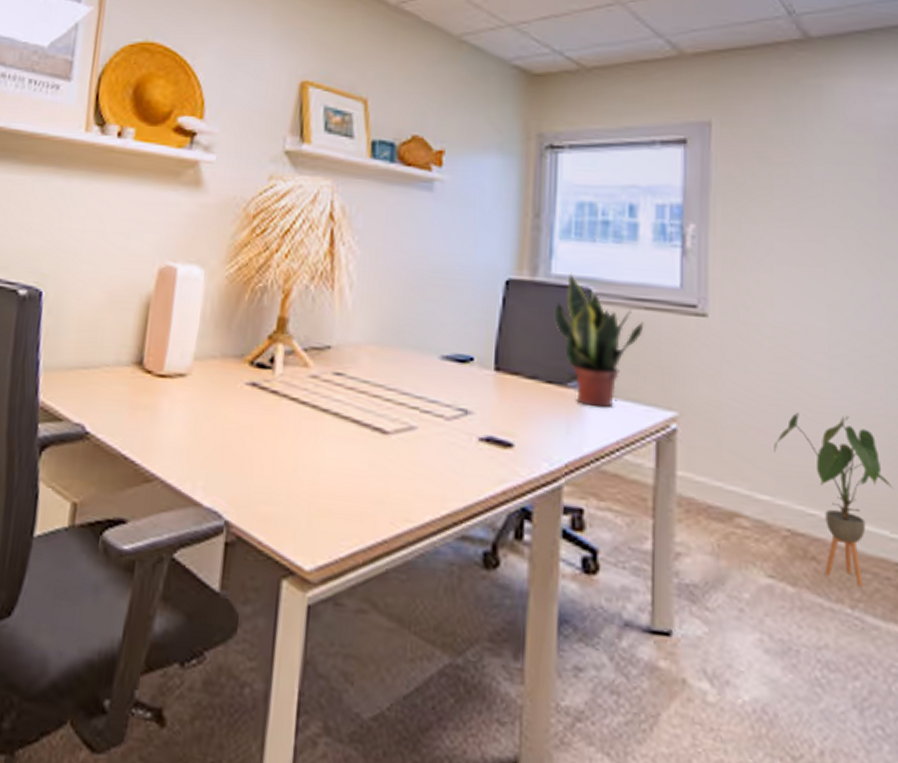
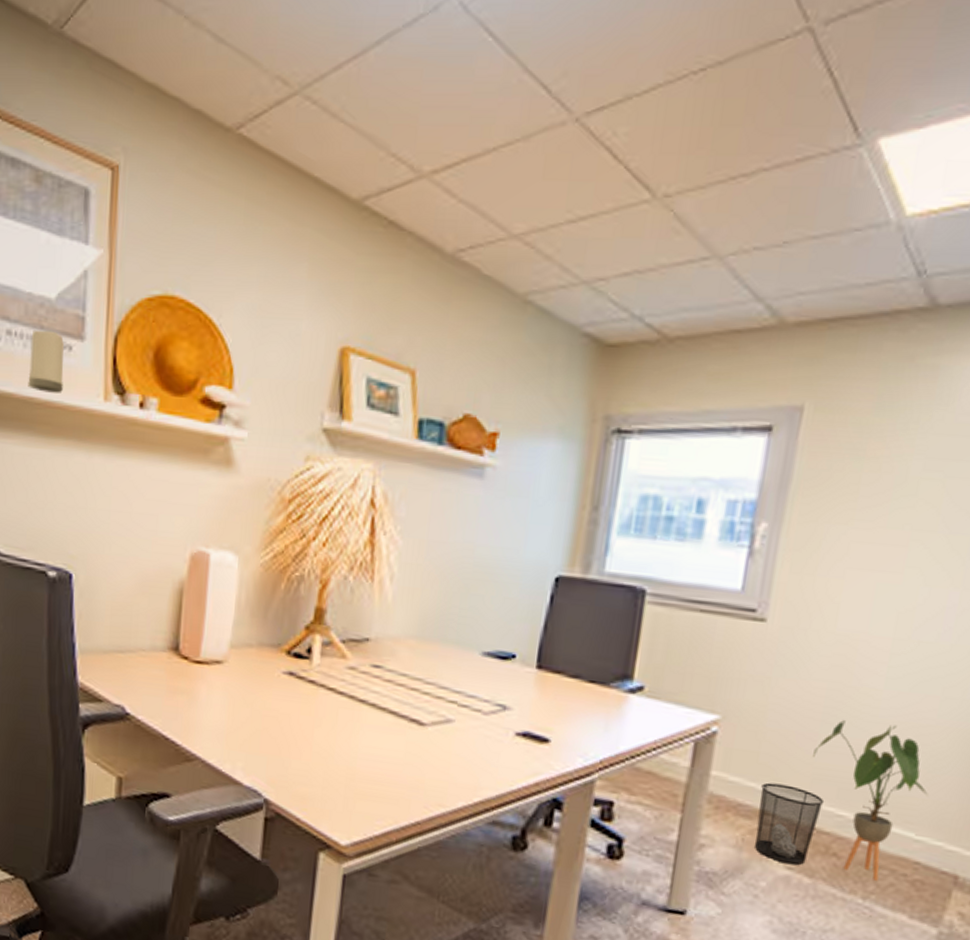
candle: none [16,72,52,126] -> present [28,330,64,393]
potted plant: present [554,273,644,408] -> none [603,571,698,709]
waste bin: none [729,481,794,573] -> present [754,782,825,866]

